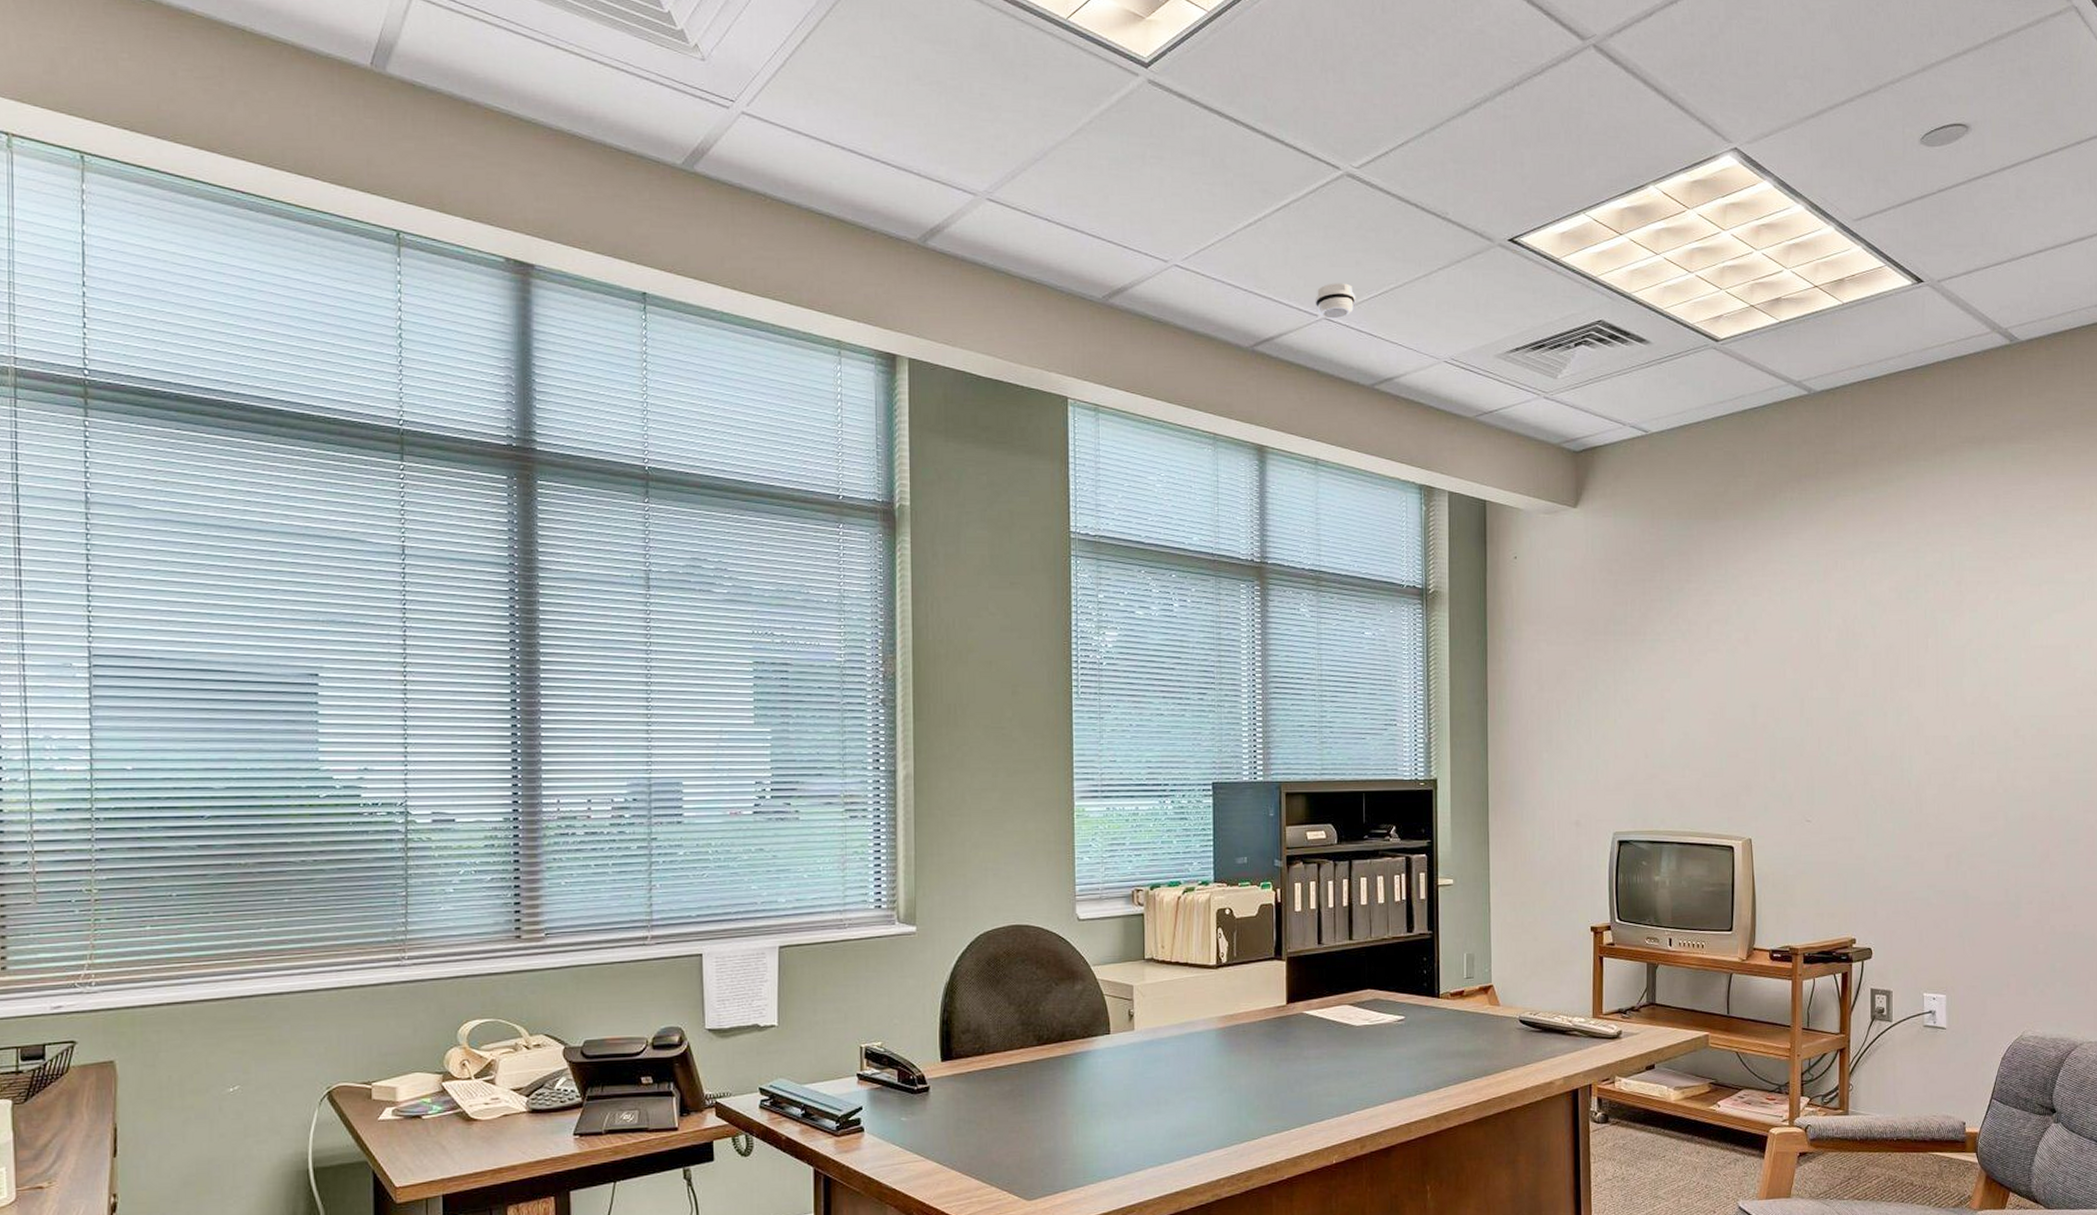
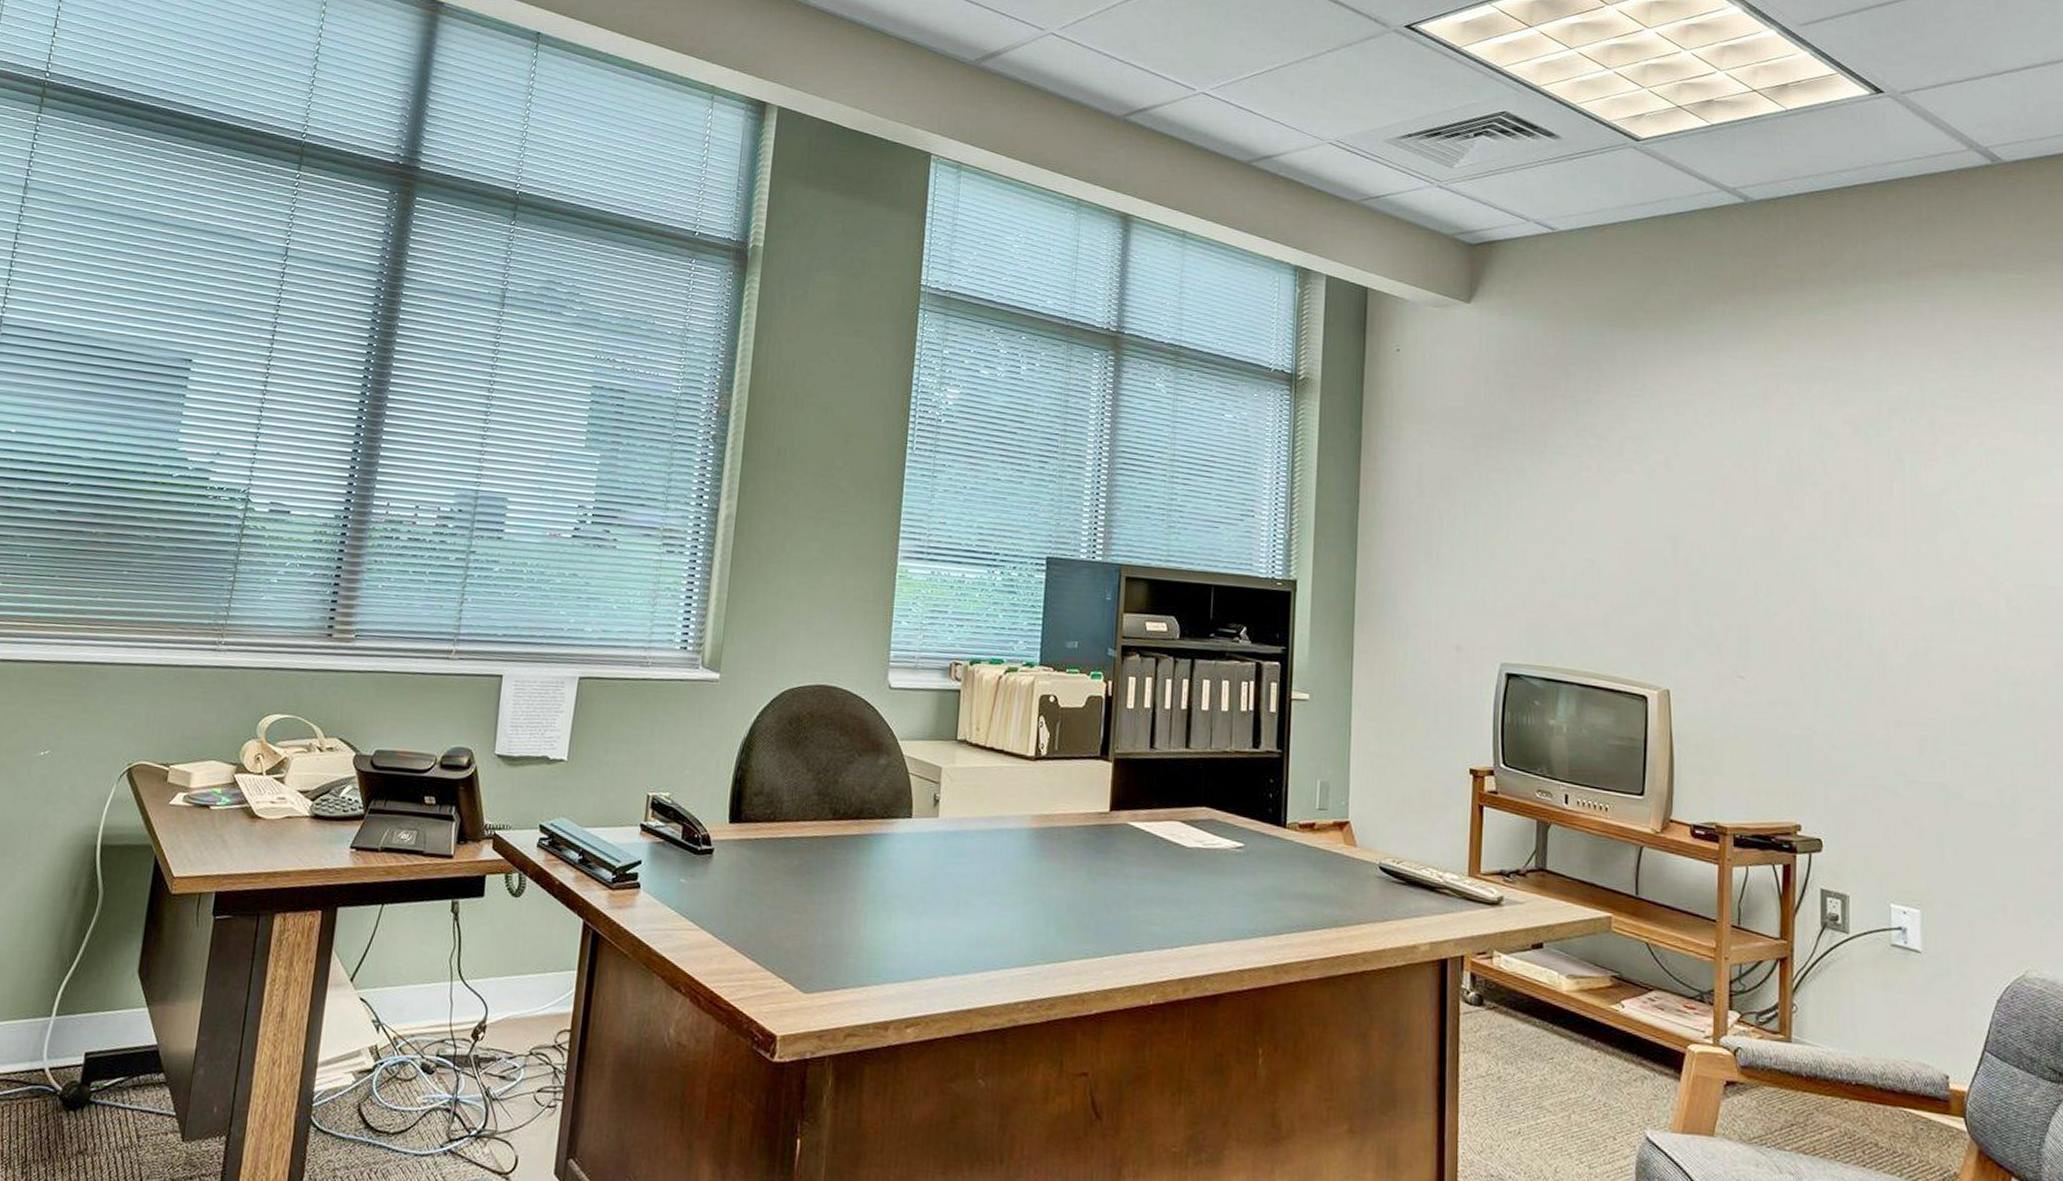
smoke detector: present [1315,283,1356,319] -> none [1193,59,1237,95]

